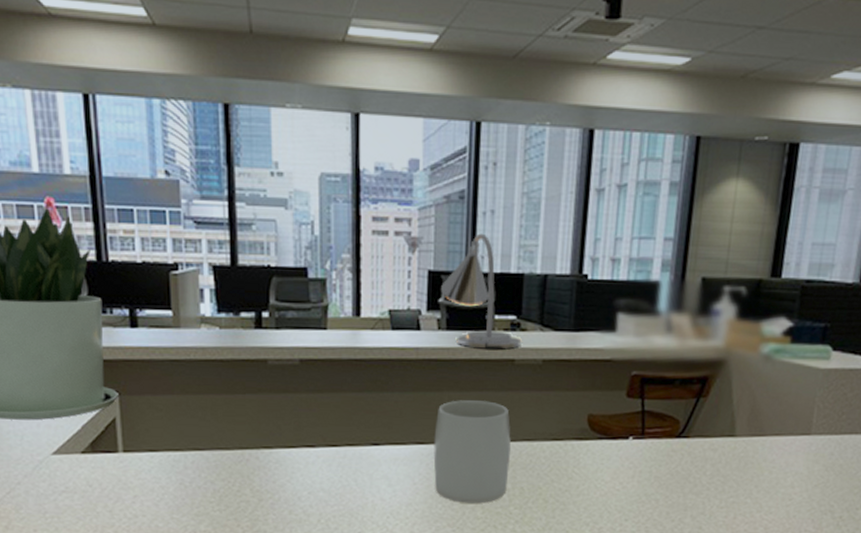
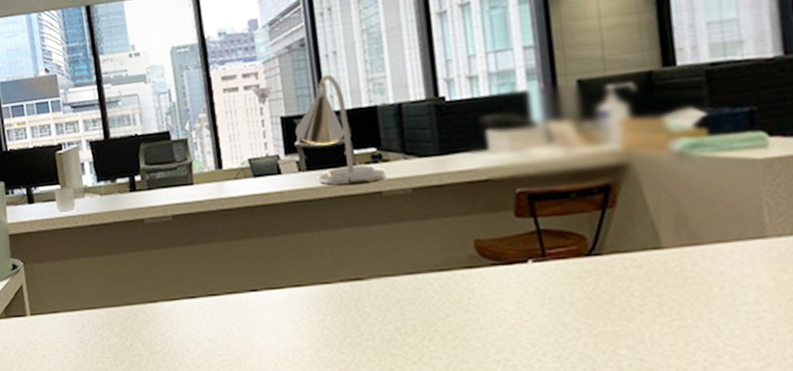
mug: none [164,313,189,343] -> present [54,186,76,214]
mug: present [433,400,511,504] -> none [310,236,398,345]

